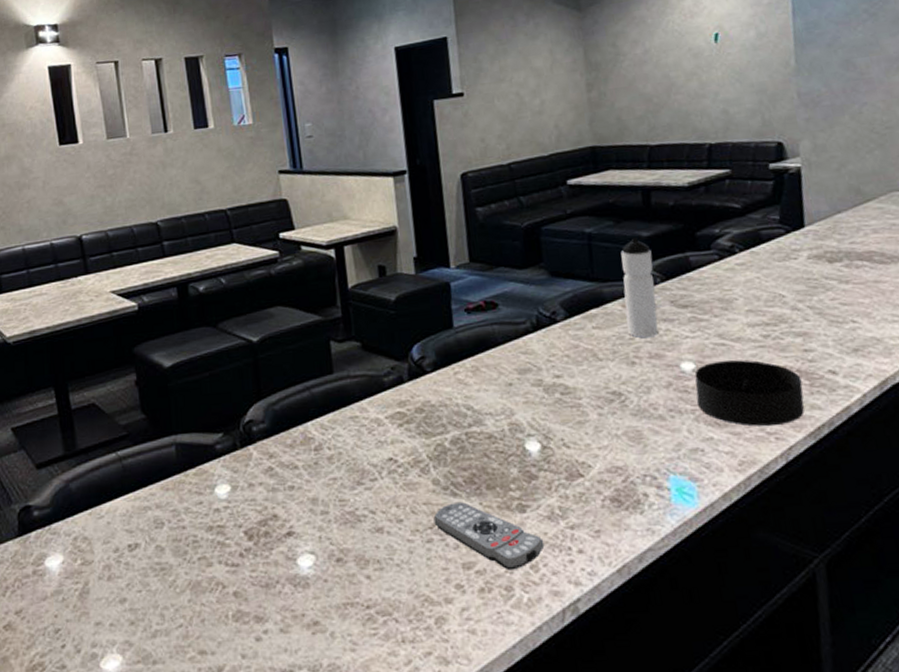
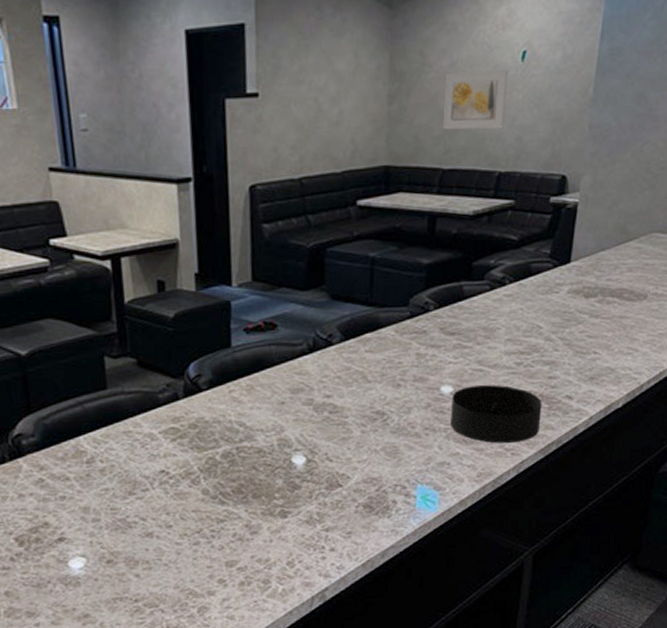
remote control: present [433,502,545,571] -> none [201,510,301,567]
water bottle: present [620,237,659,338] -> none [397,264,429,362]
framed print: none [640,51,707,110] -> present [443,70,509,130]

